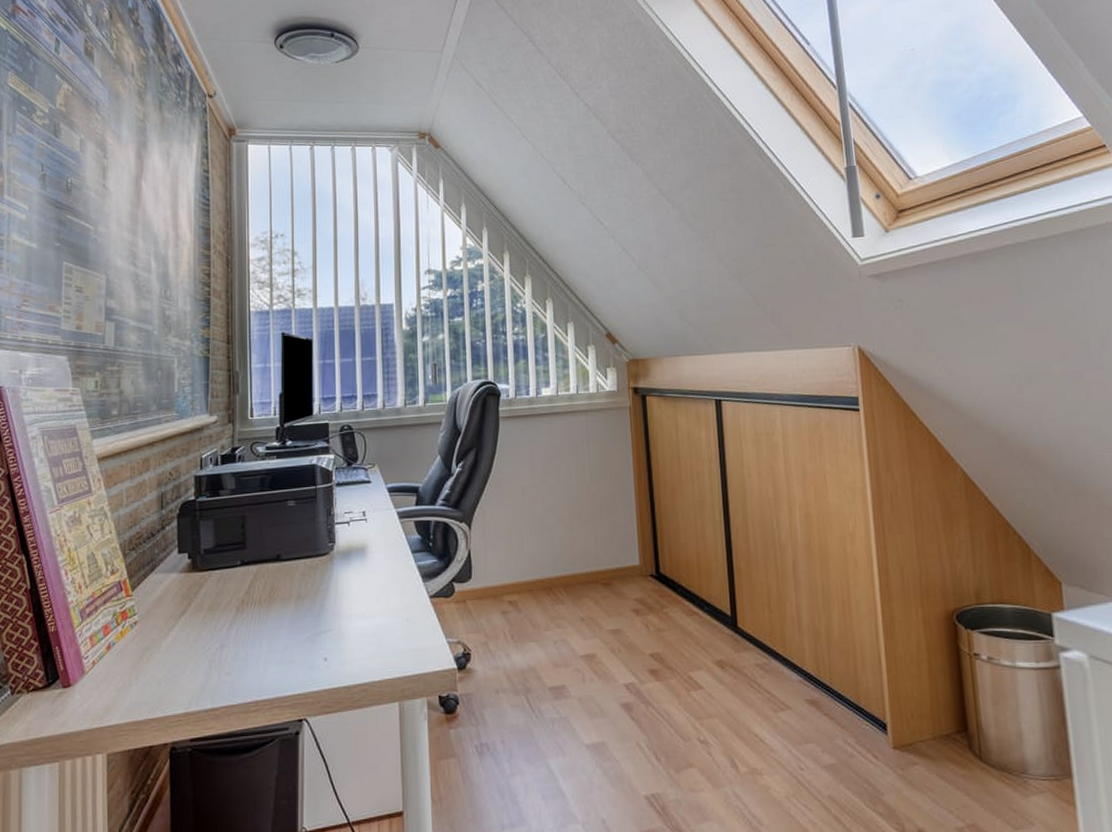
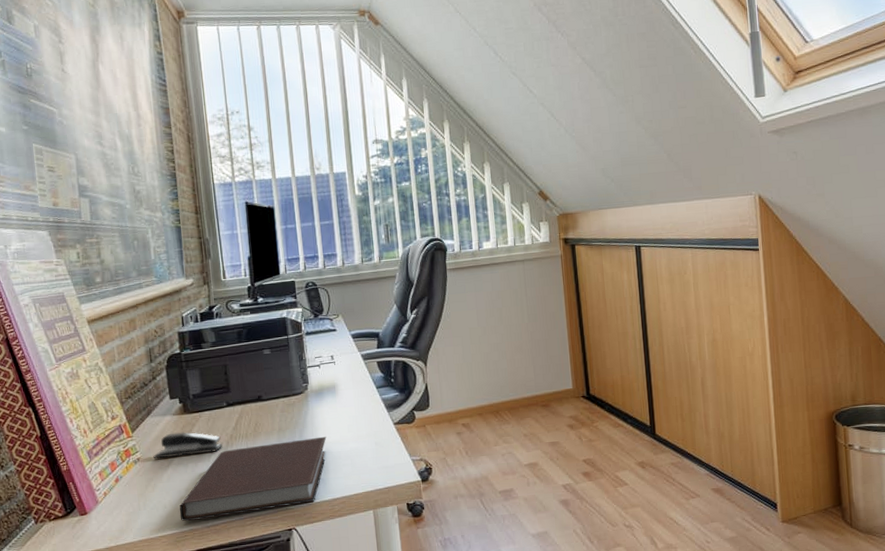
stapler: none [152,593,232,624] -> present [153,432,223,459]
notebook: none [175,607,351,702] -> present [179,436,327,521]

